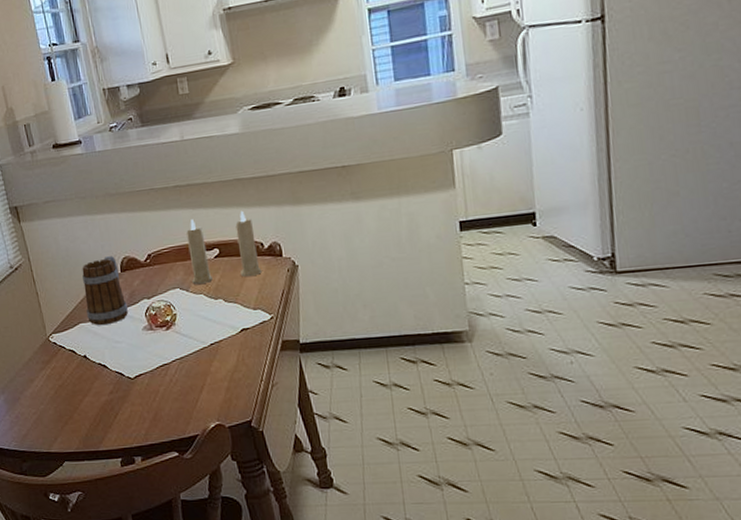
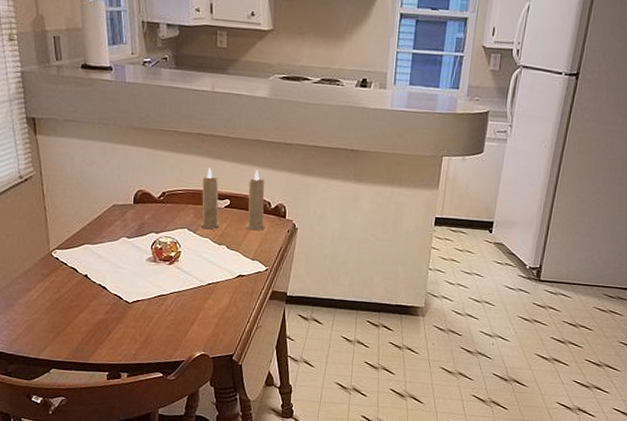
mug: present [82,256,128,326] -> none [94,186,135,251]

